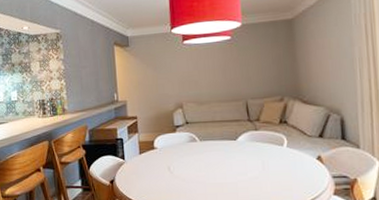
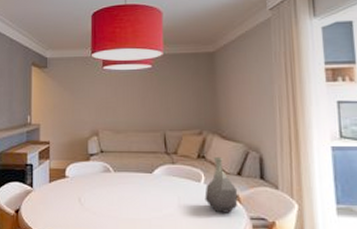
vase: none [288,121,320,174] -> present [204,157,238,213]

